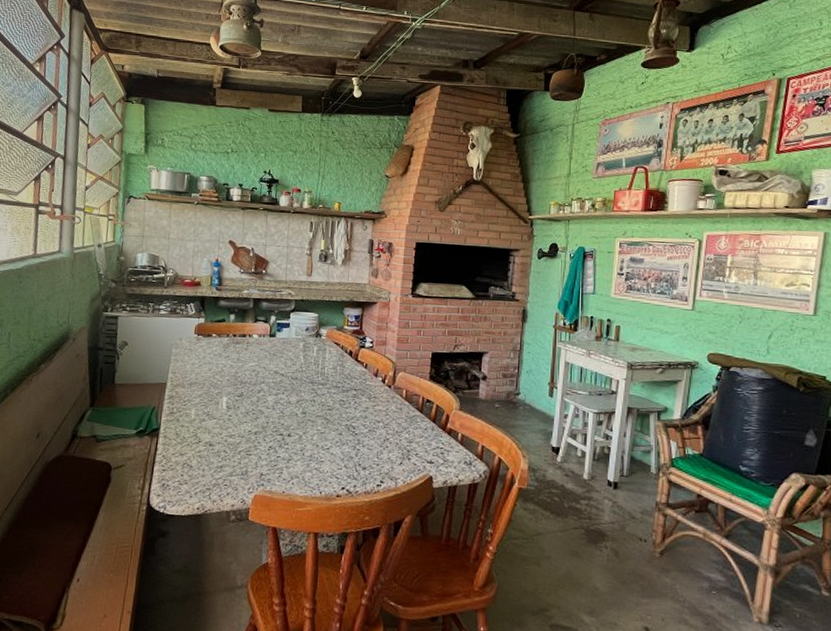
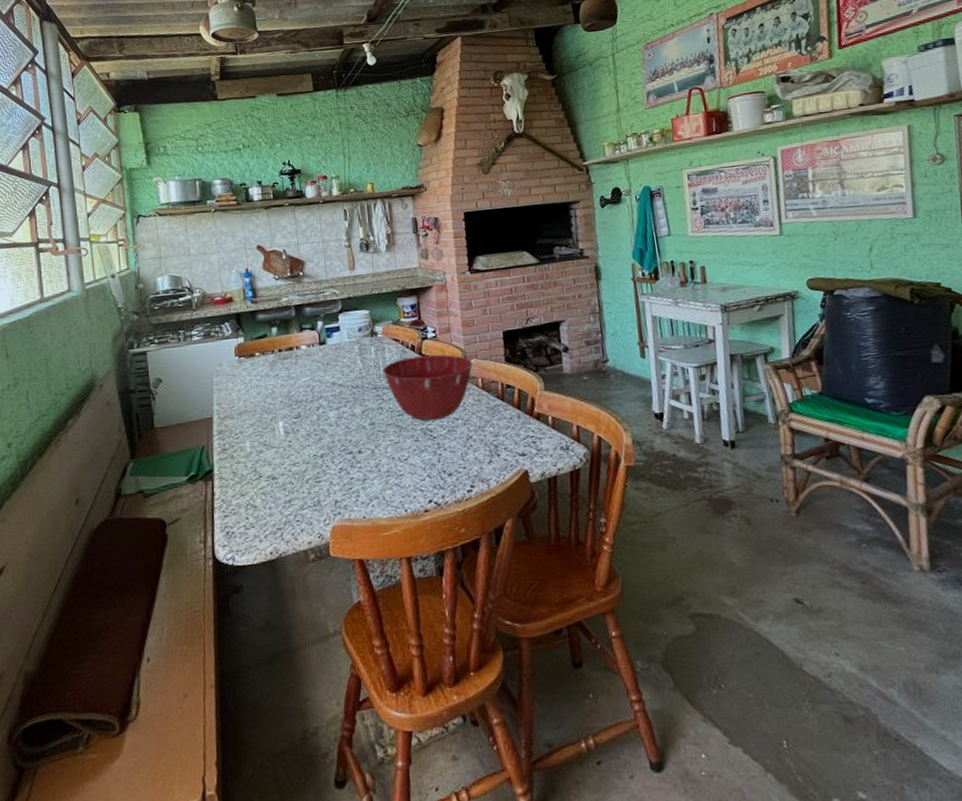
mixing bowl: none [320,361,401,420] -> present [382,354,473,421]

